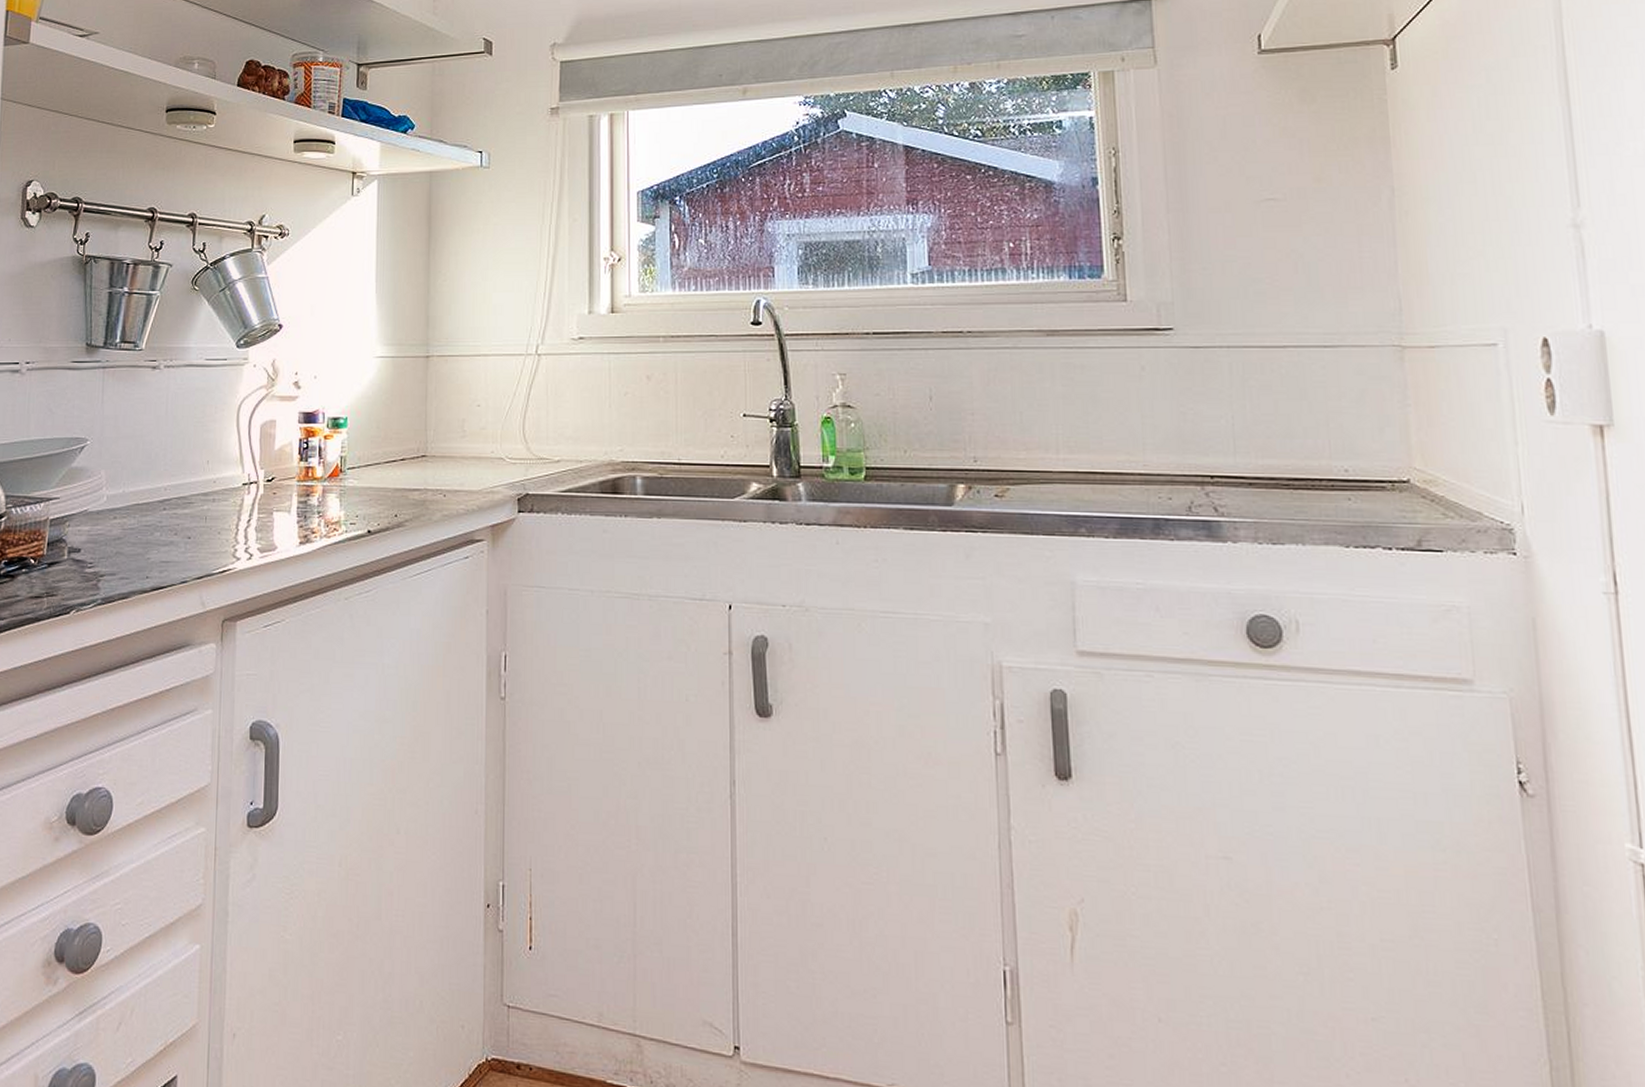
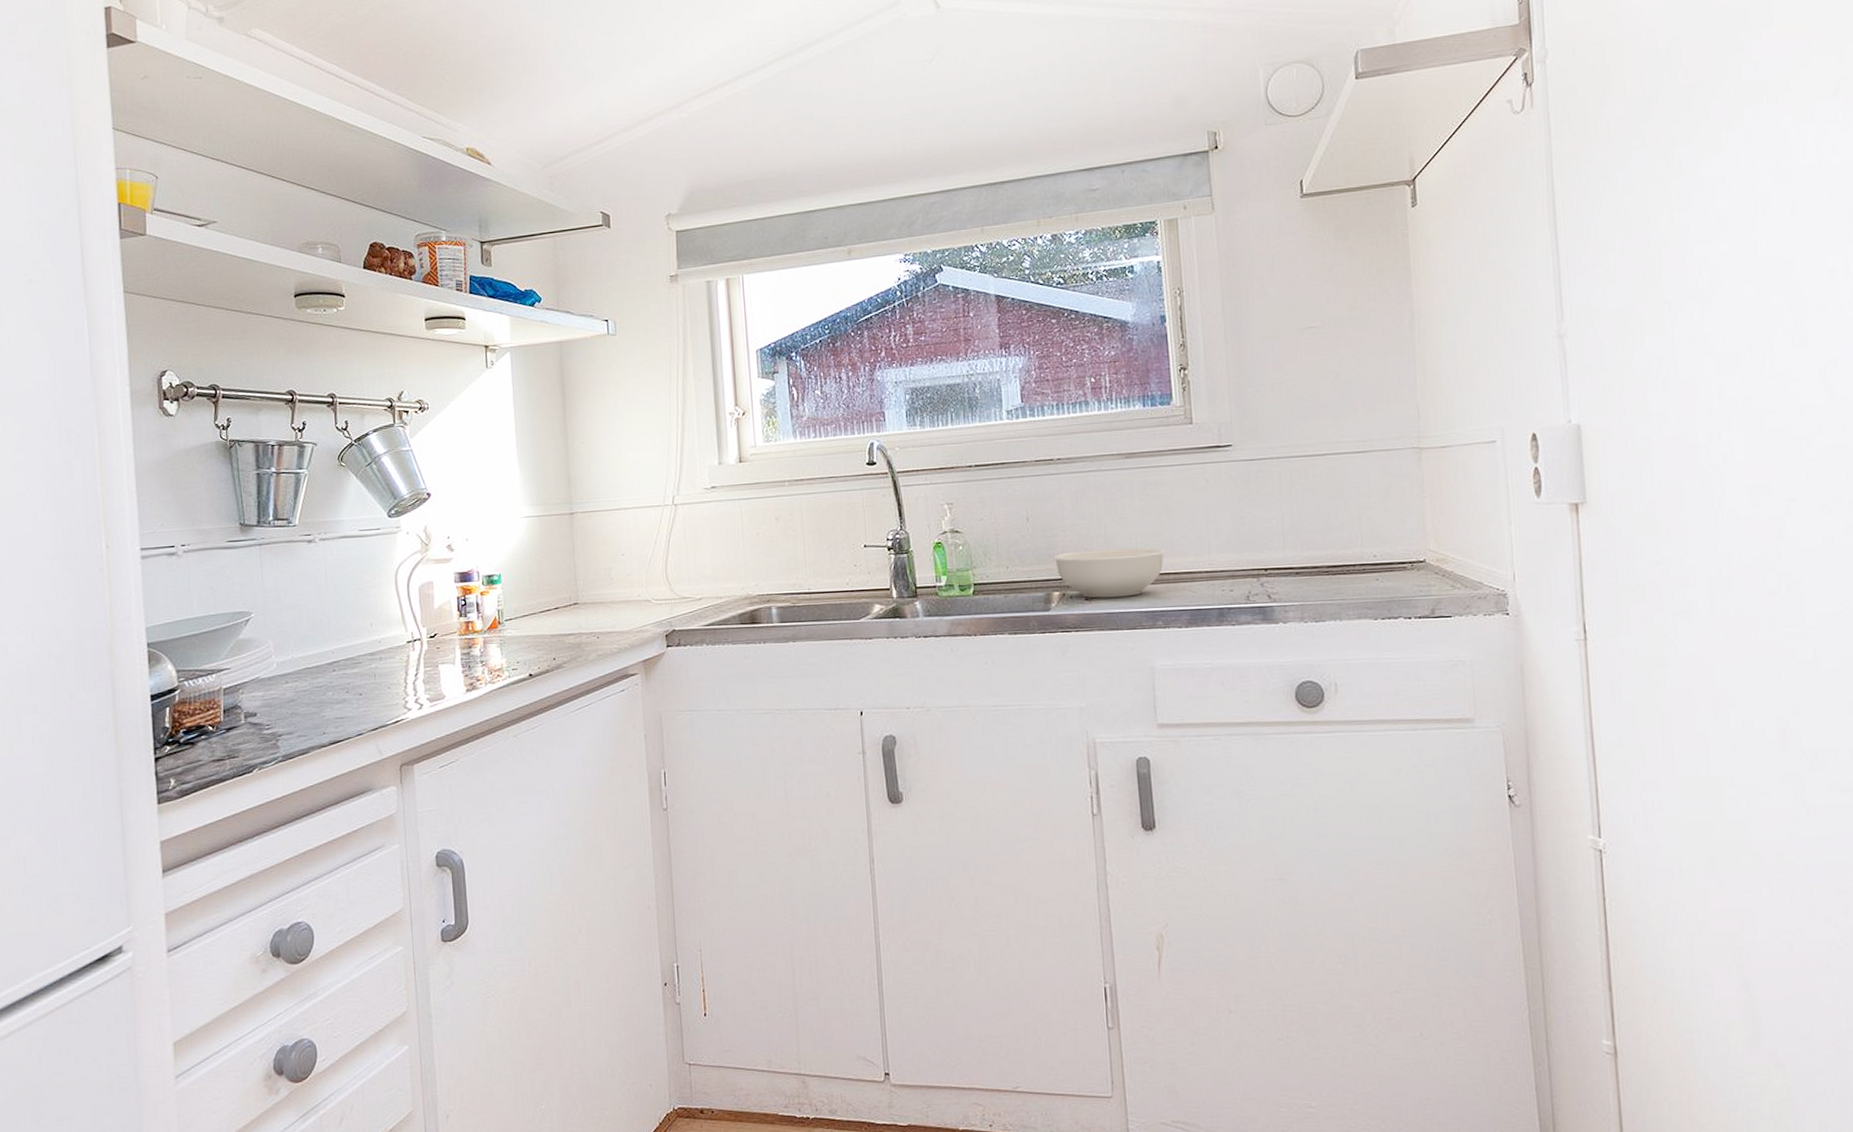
bowl: none [959,439,1092,496] -> present [1053,547,1166,598]

